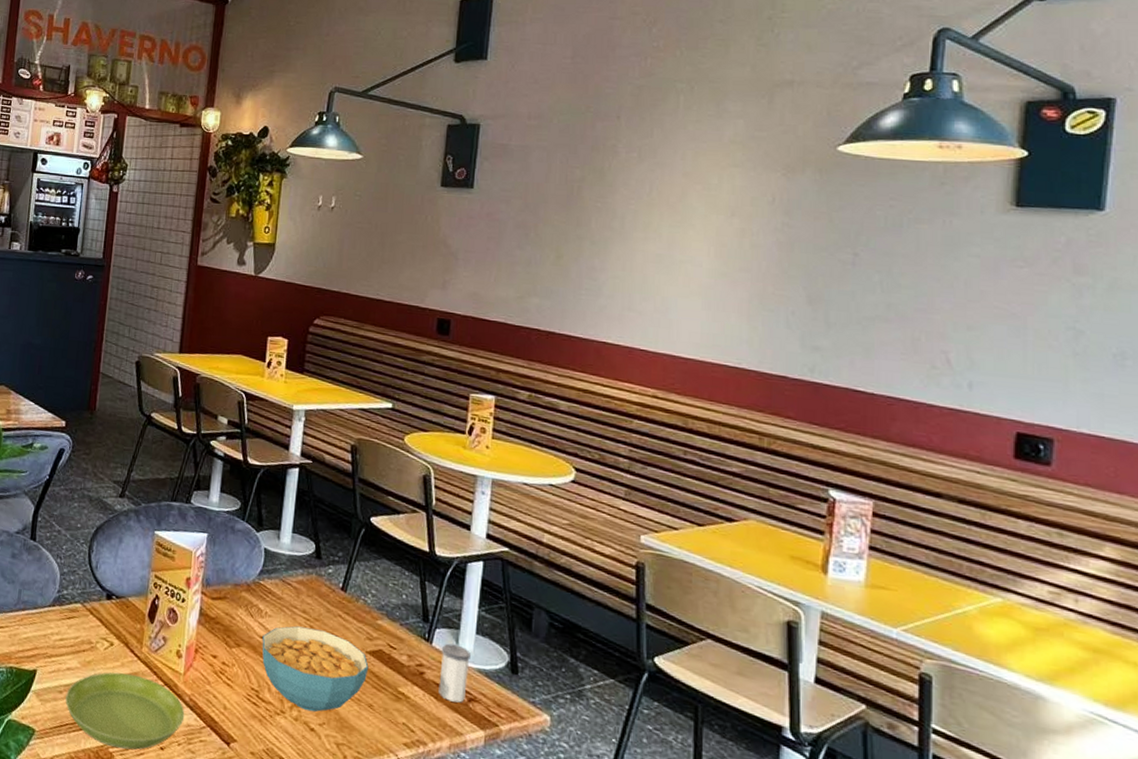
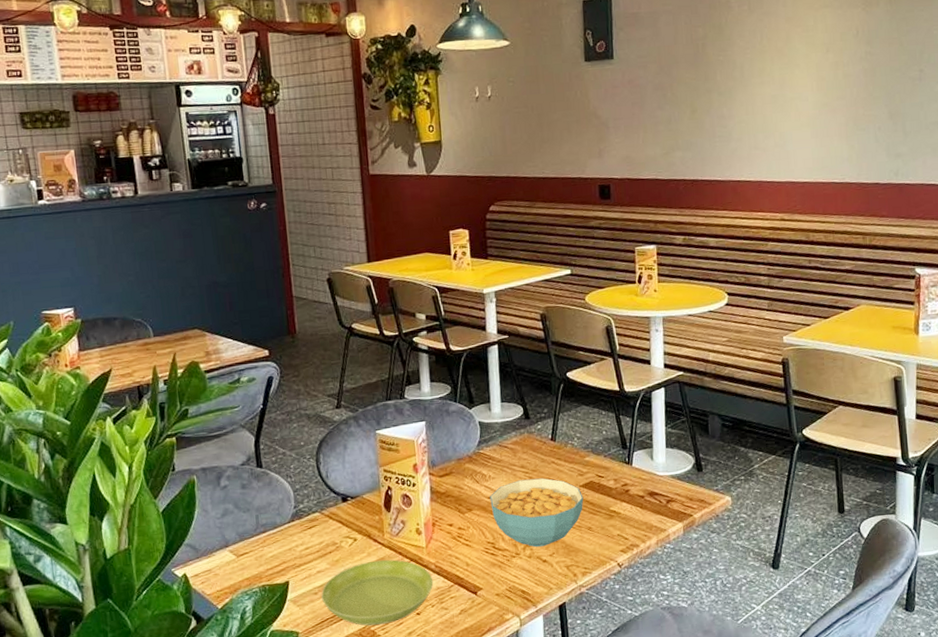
salt shaker: present [438,643,471,703] -> none [640,460,664,507]

